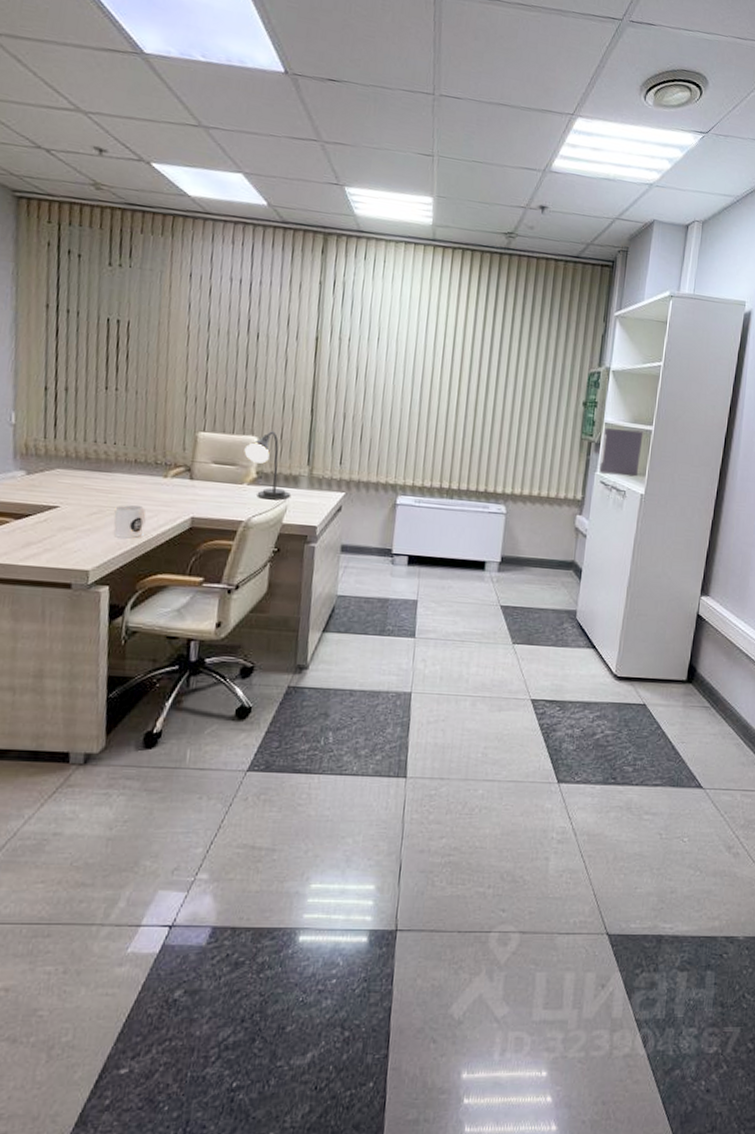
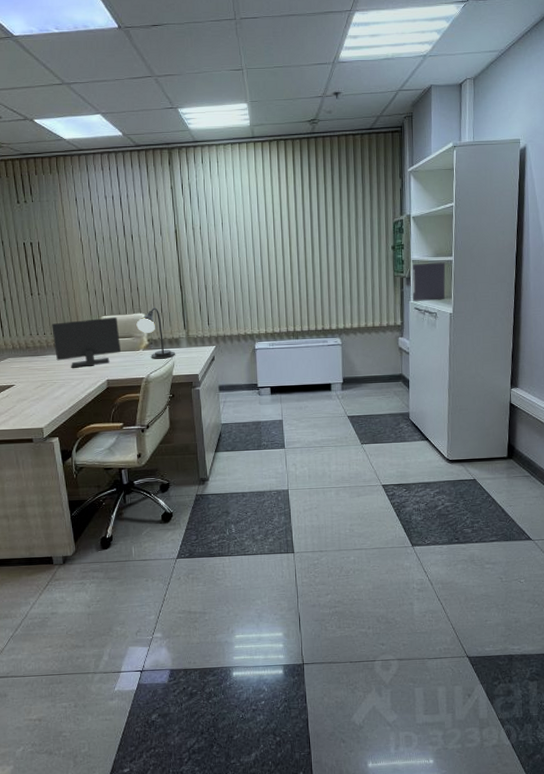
mug: present [113,504,146,539] -> none [53,376,75,402]
computer monitor: none [125,431,220,496] -> present [51,317,121,368]

